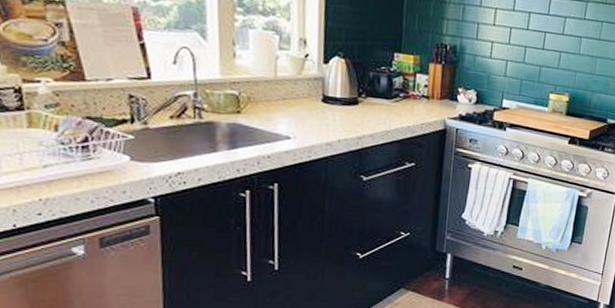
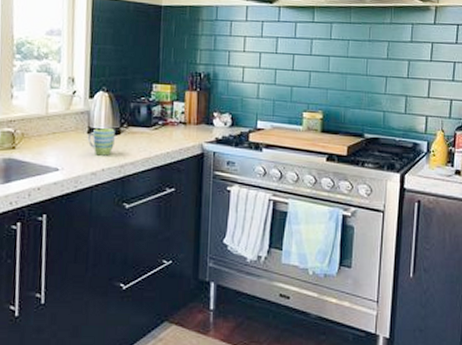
mug: none [322,96,352,127] -> present [87,128,115,156]

